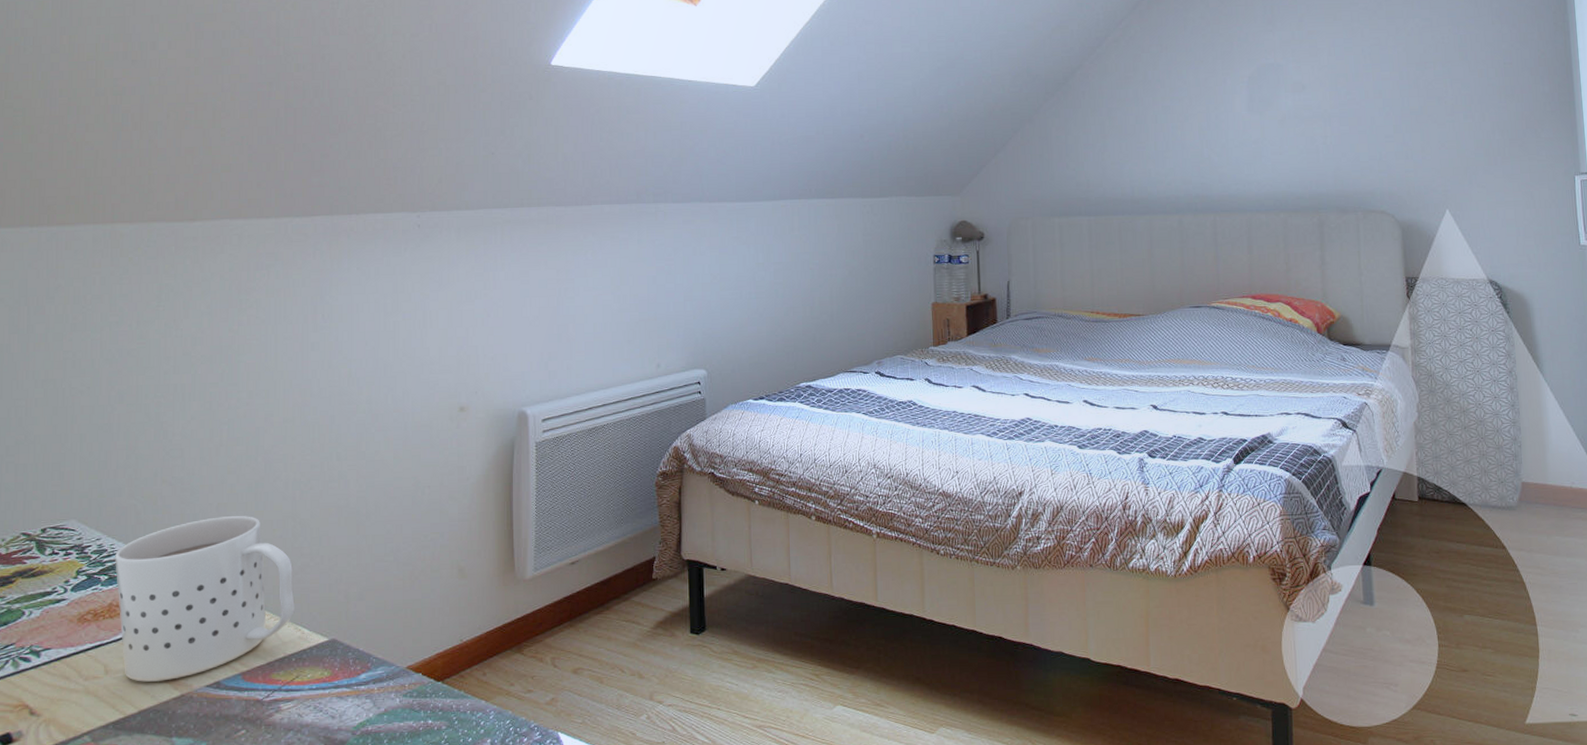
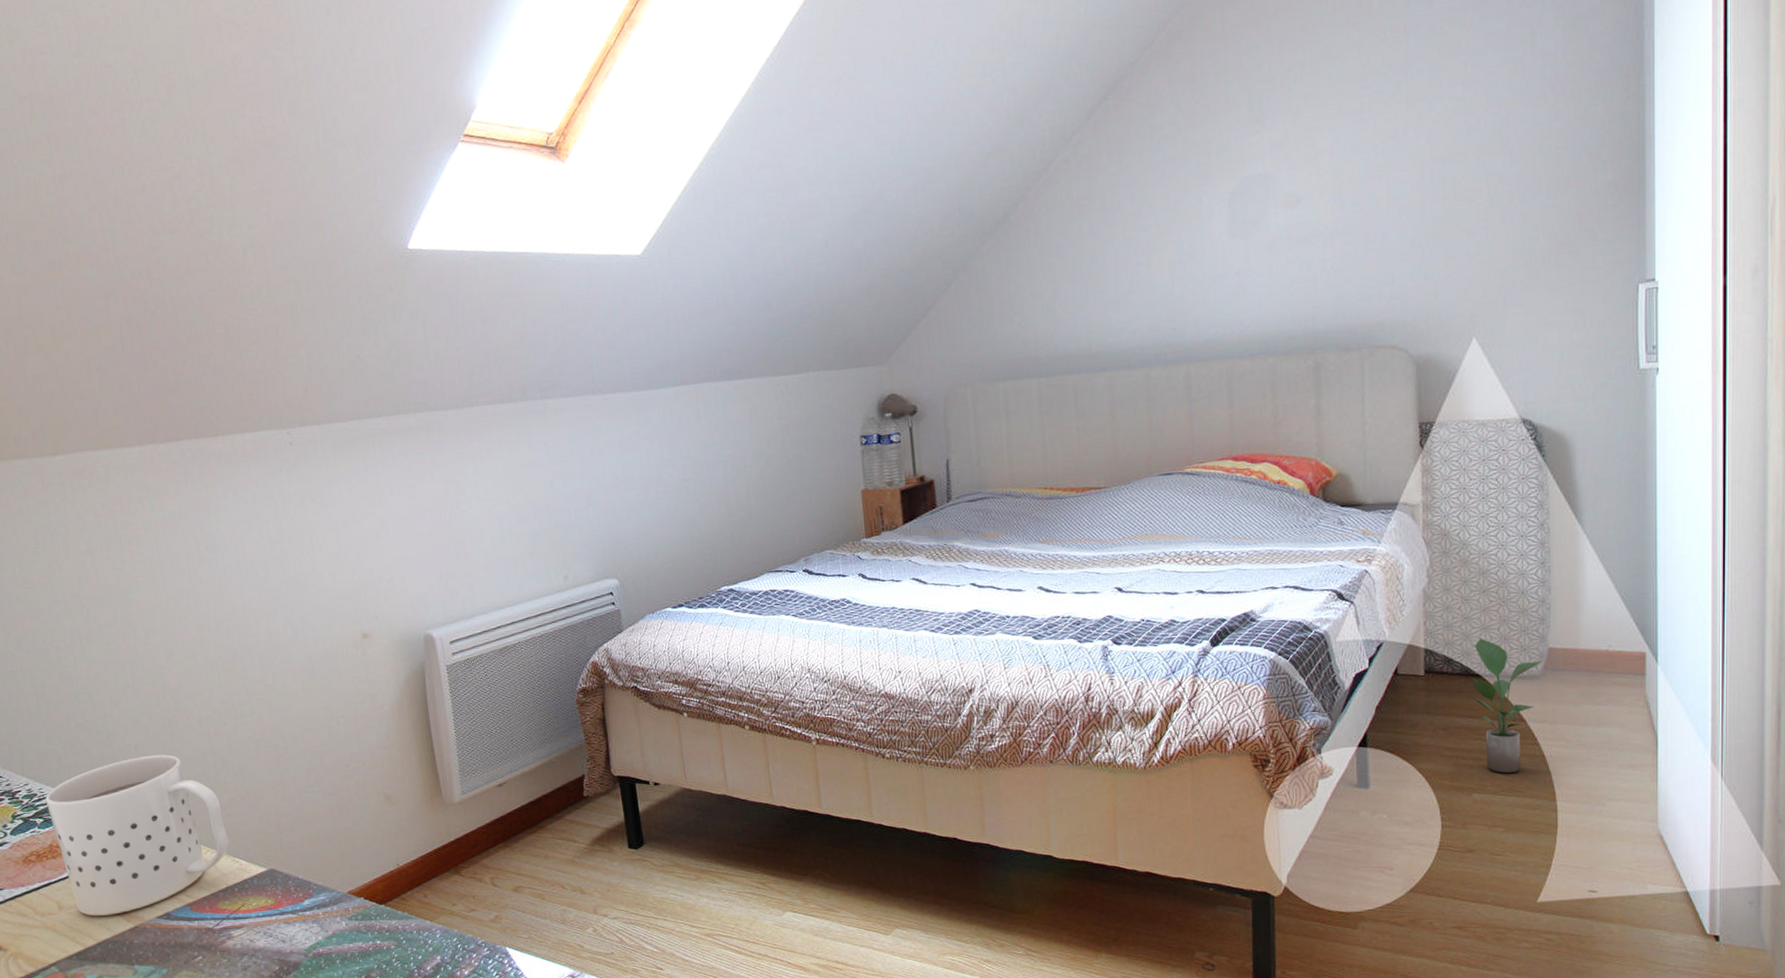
potted plant: none [1458,470,1518,598] -> present [1471,639,1543,774]

